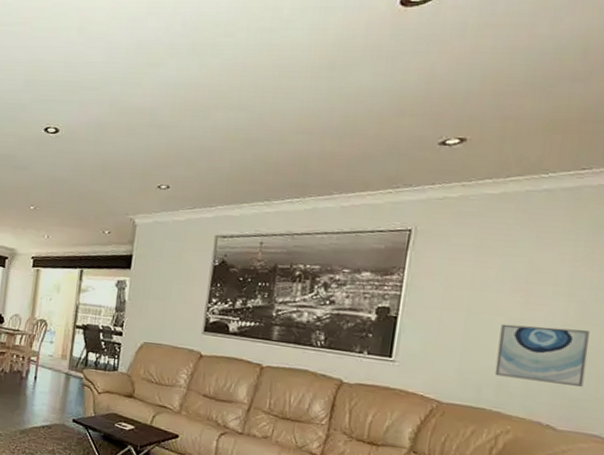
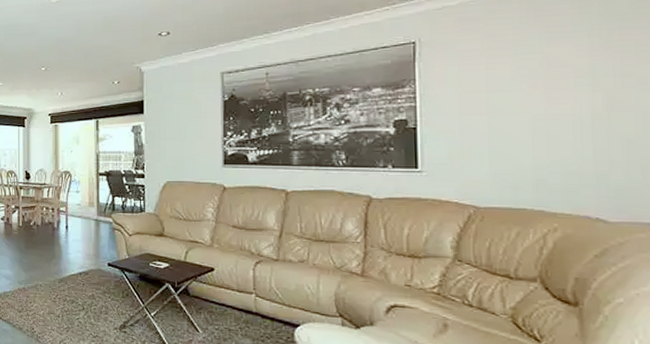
wall art: present [494,323,590,387] -> none [527,117,627,175]

